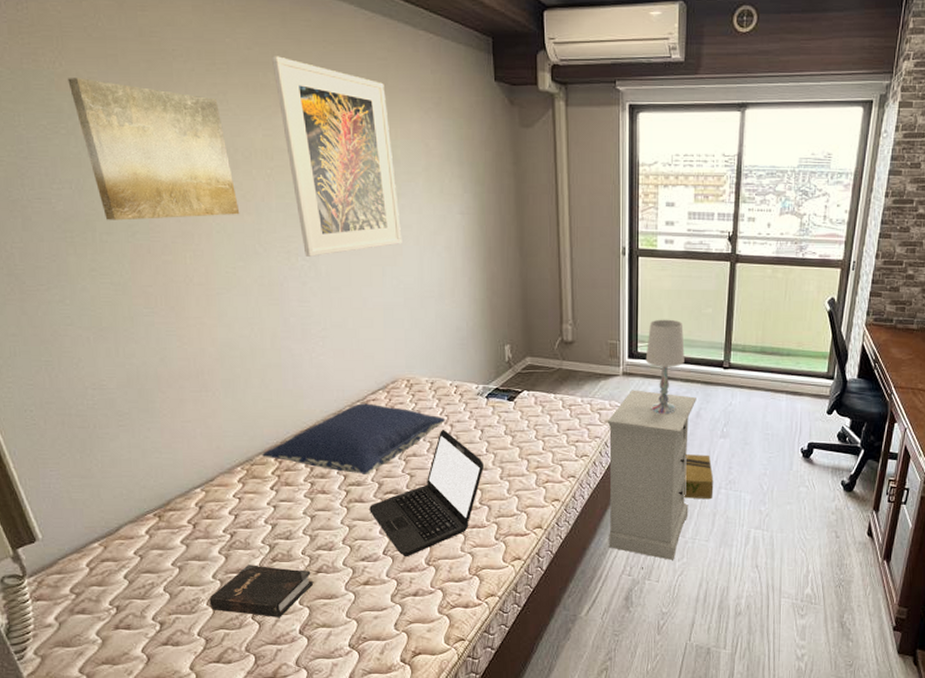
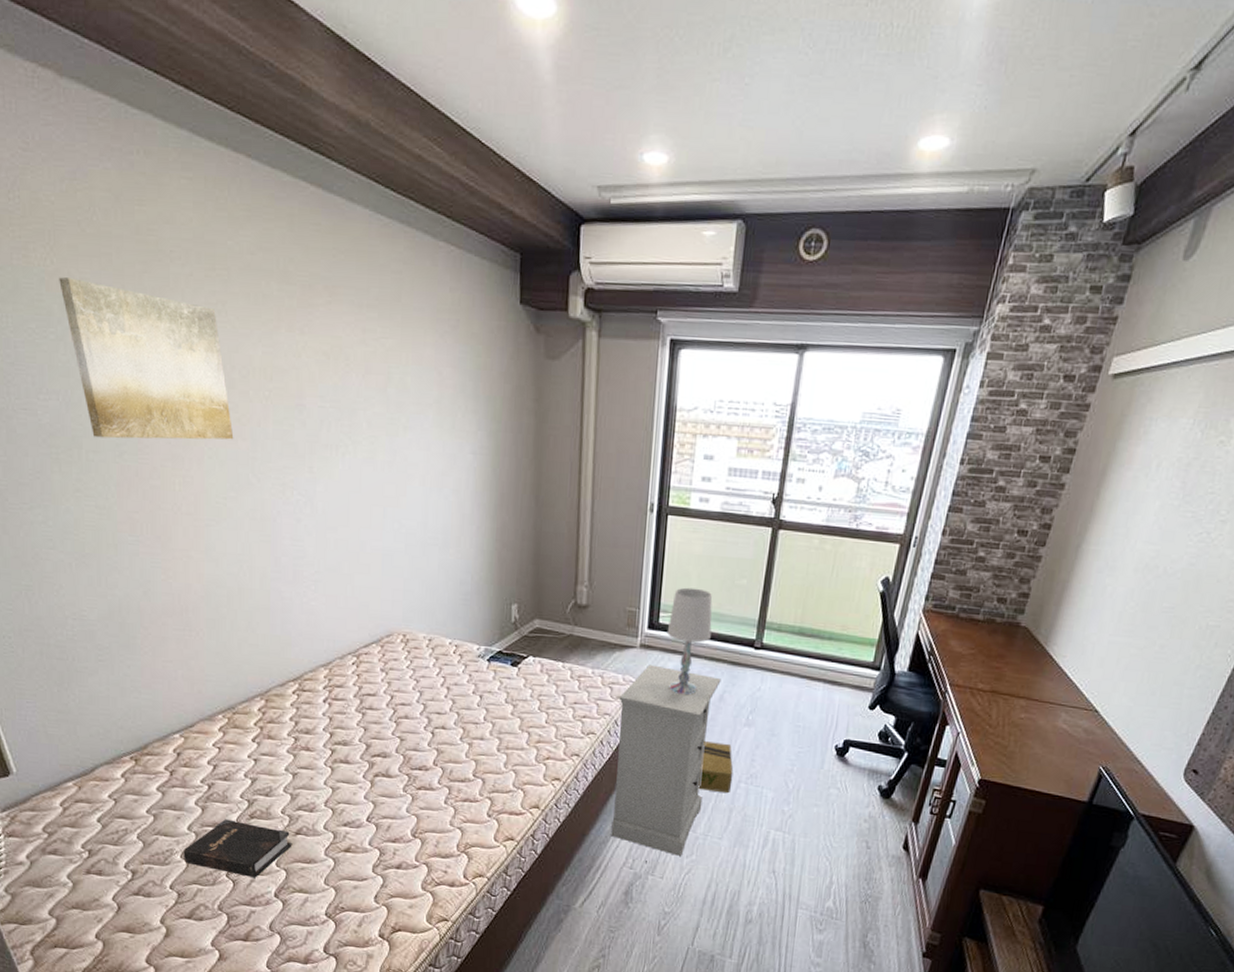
pillow: present [262,403,446,476] -> none [245,656,443,735]
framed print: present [272,56,402,257] -> none [277,263,407,492]
laptop: present [369,429,485,557] -> none [355,691,481,827]

